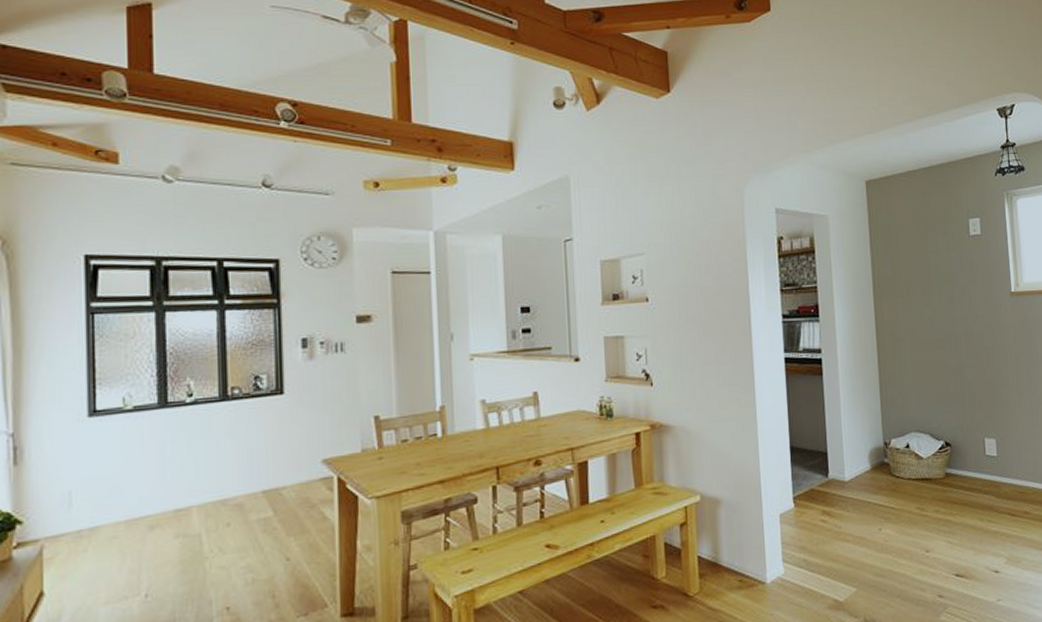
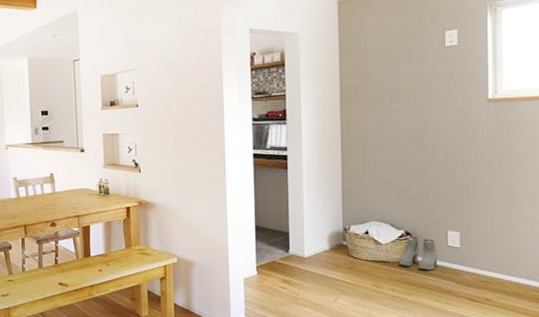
boots: none [940,447,978,486] -> present [398,237,438,271]

